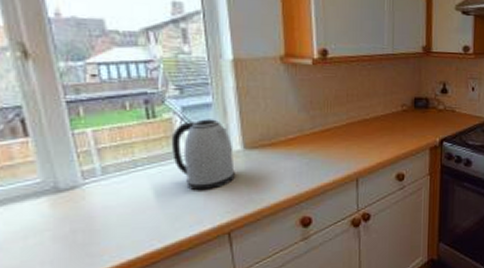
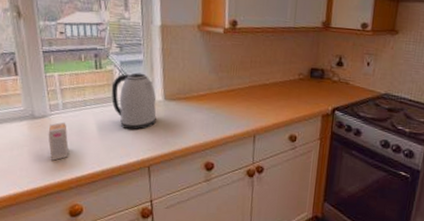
tea box: none [81,191,114,244] -> present [48,121,69,161]

